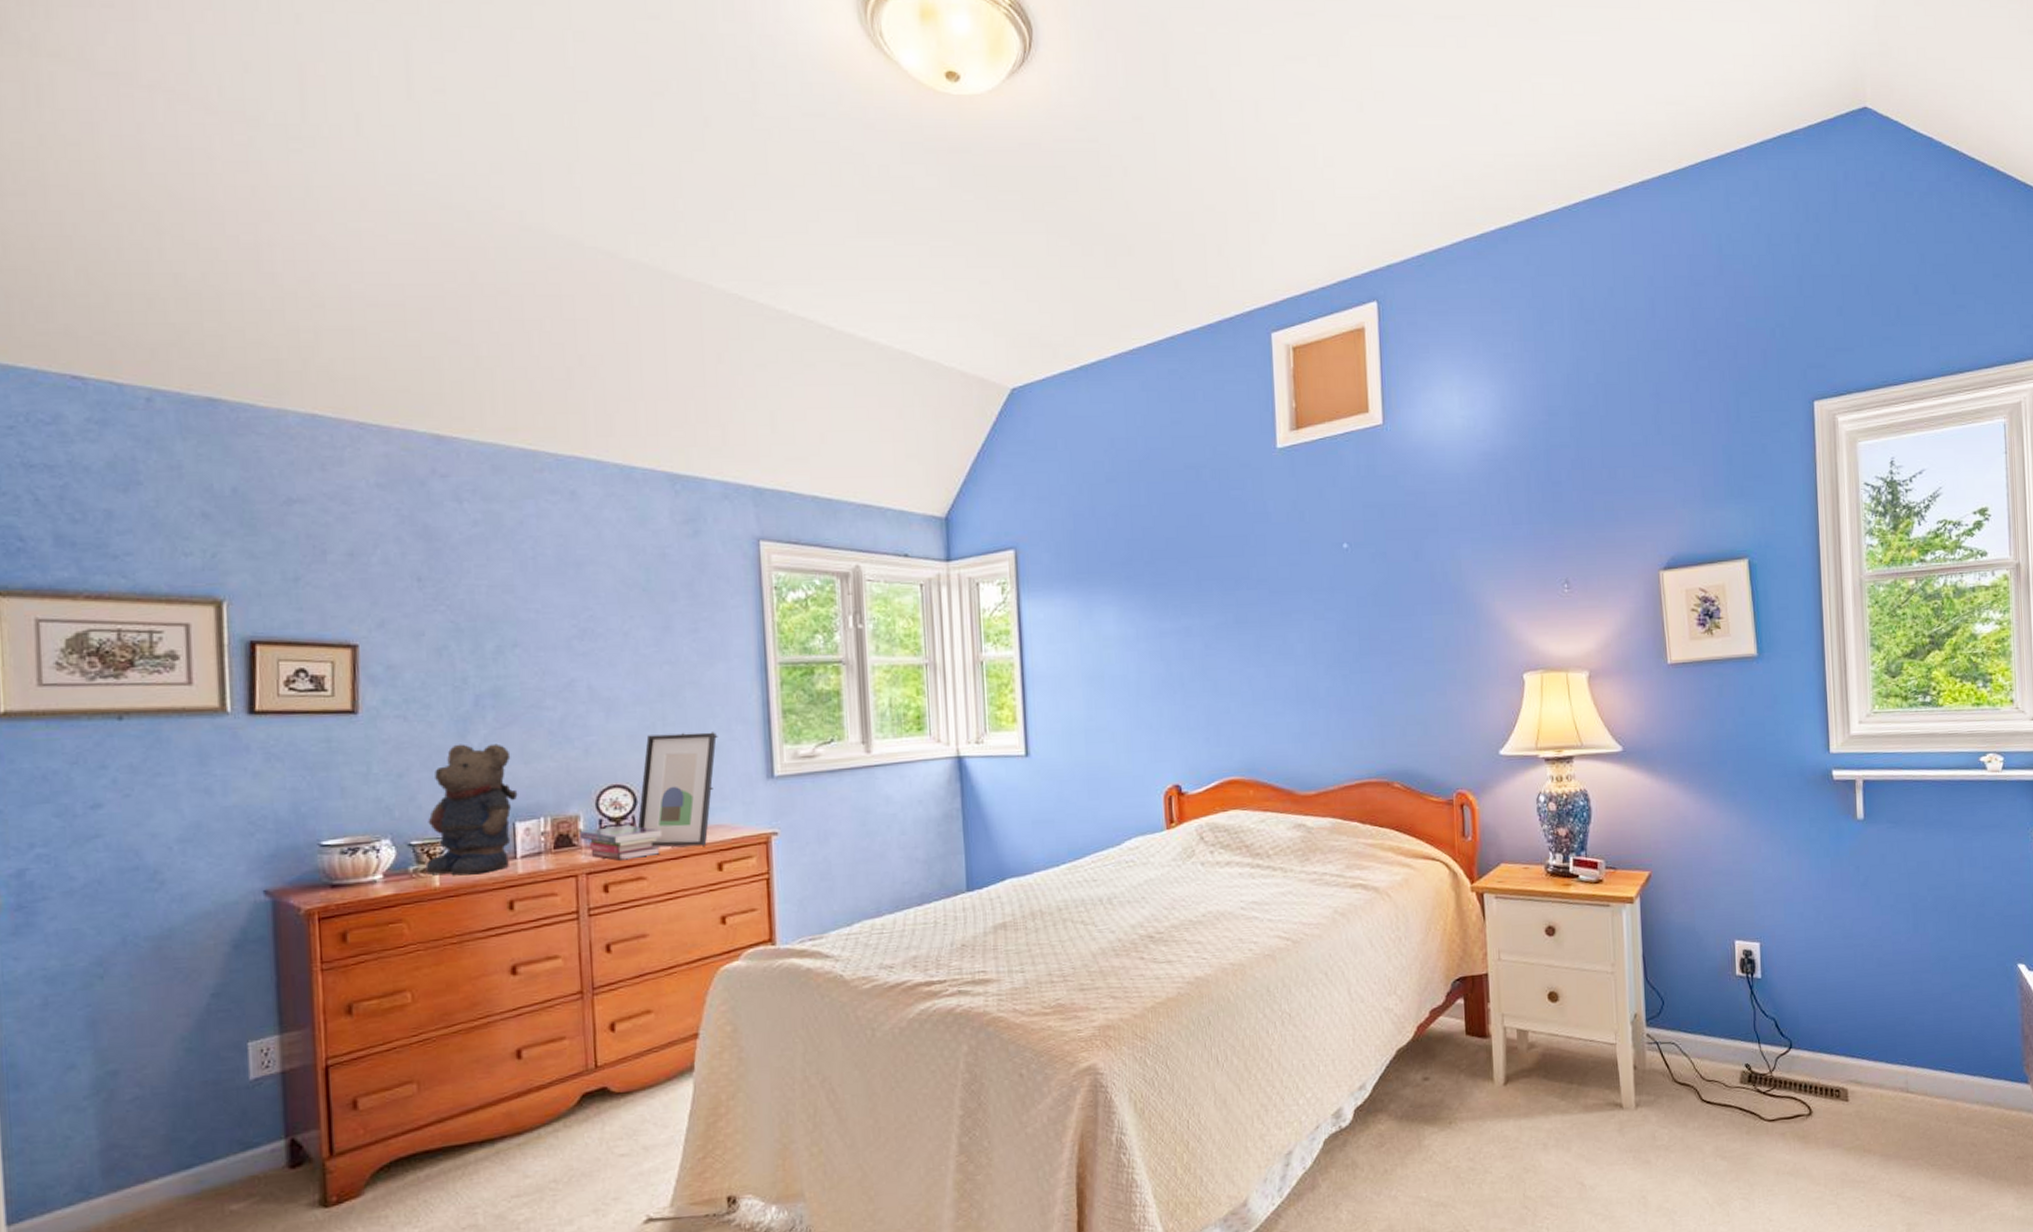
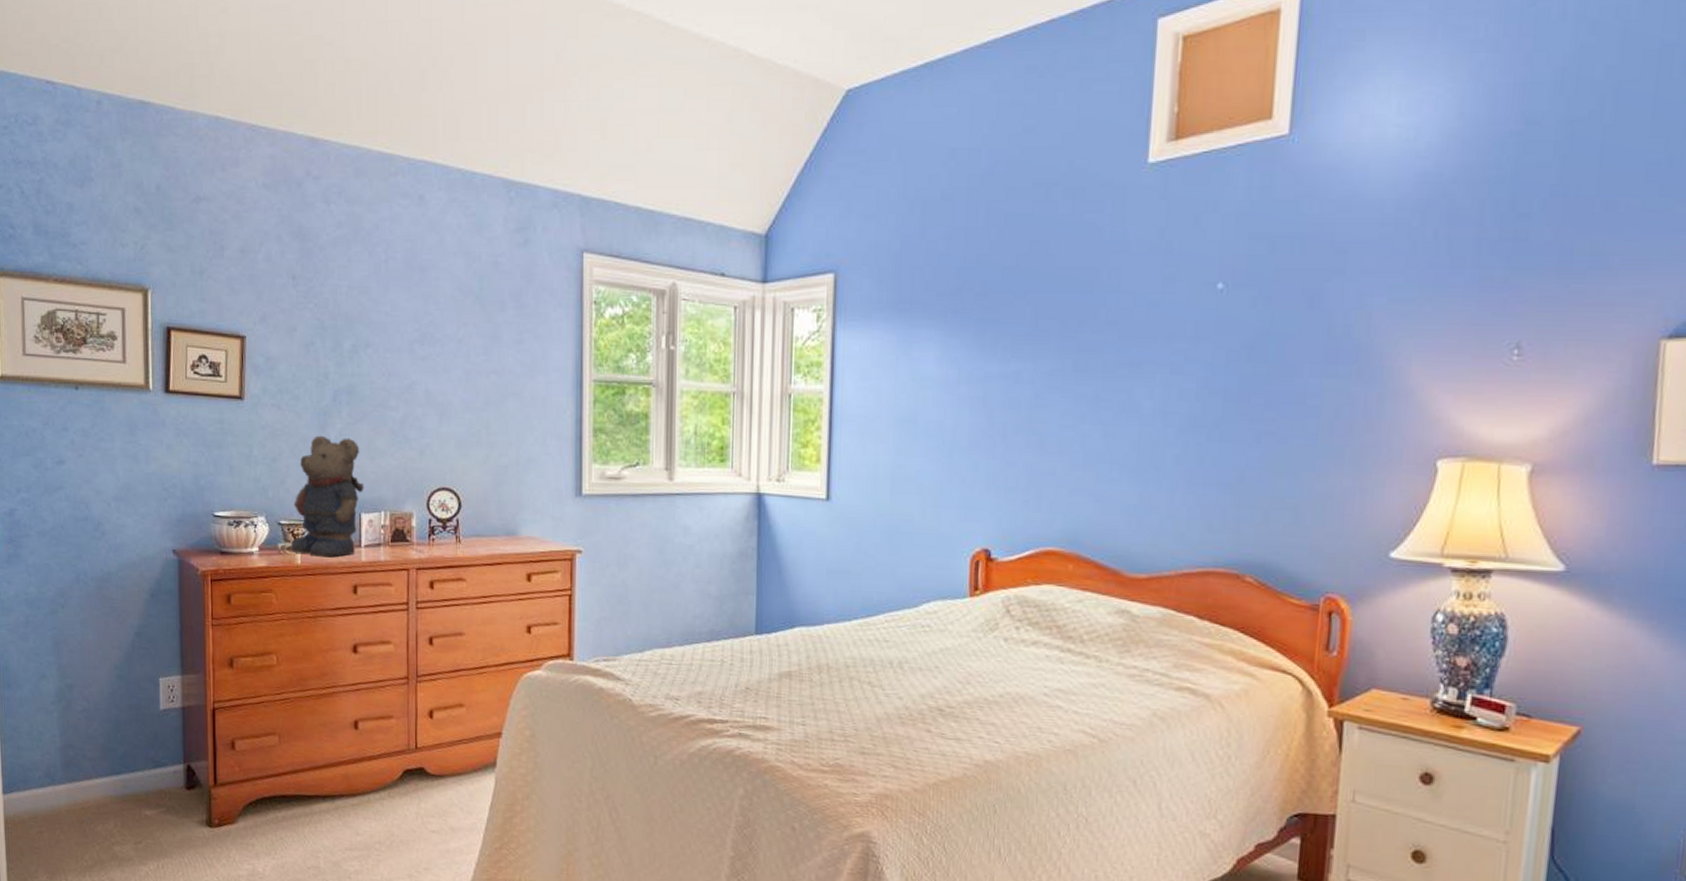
books: present [580,824,661,862] -> none [413,526,480,562]
picture frame: present [638,732,718,848] -> none [461,442,534,556]

